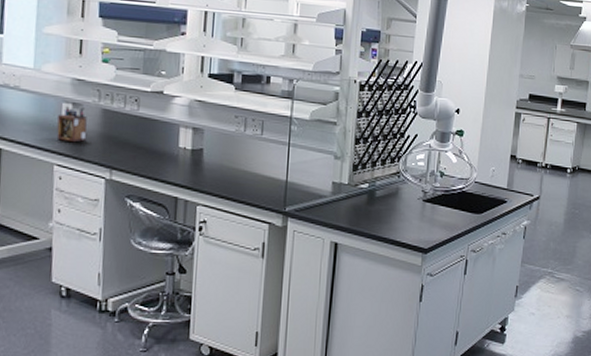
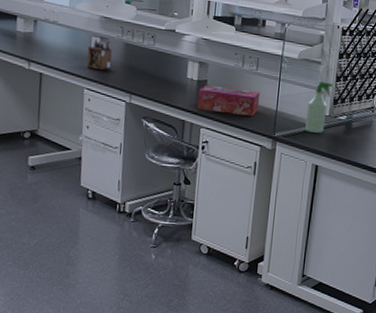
tissue box: none [192,154,267,189] -> present [198,84,261,116]
spray bottle: none [321,145,352,206] -> present [305,82,334,134]

